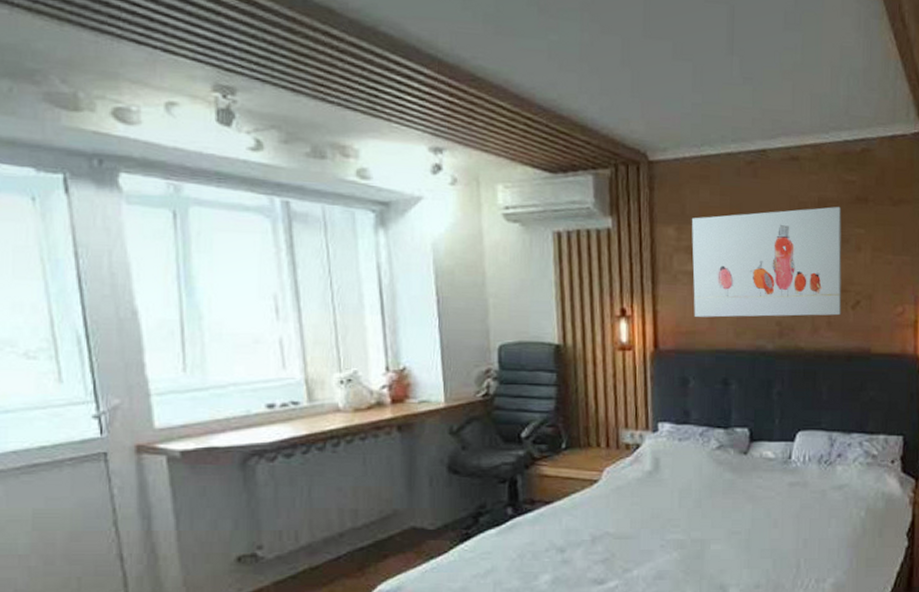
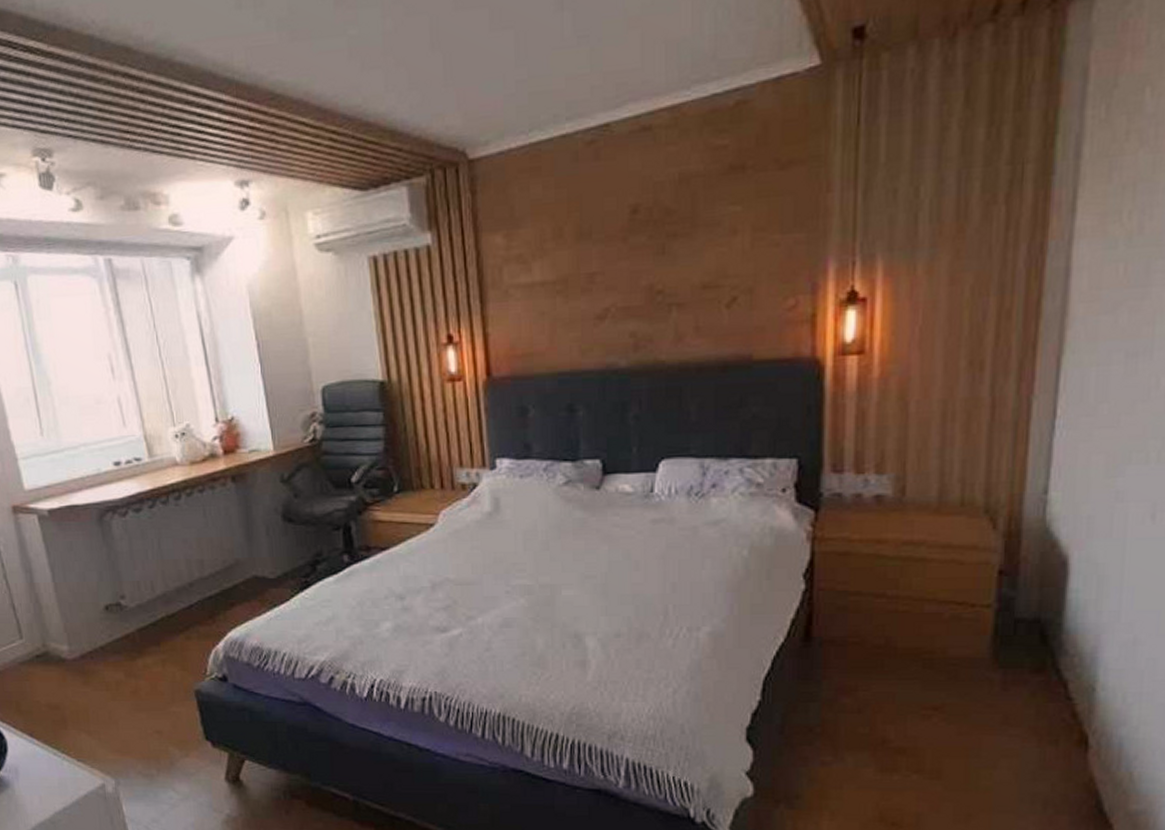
wall art: present [692,206,842,318] -> none [523,182,713,336]

